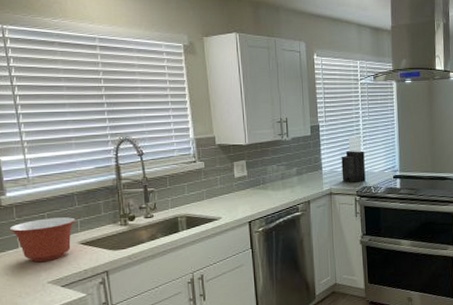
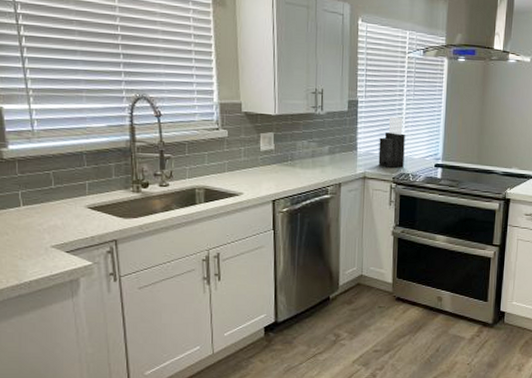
mixing bowl: present [9,217,75,262] -> none [11,177,83,223]

